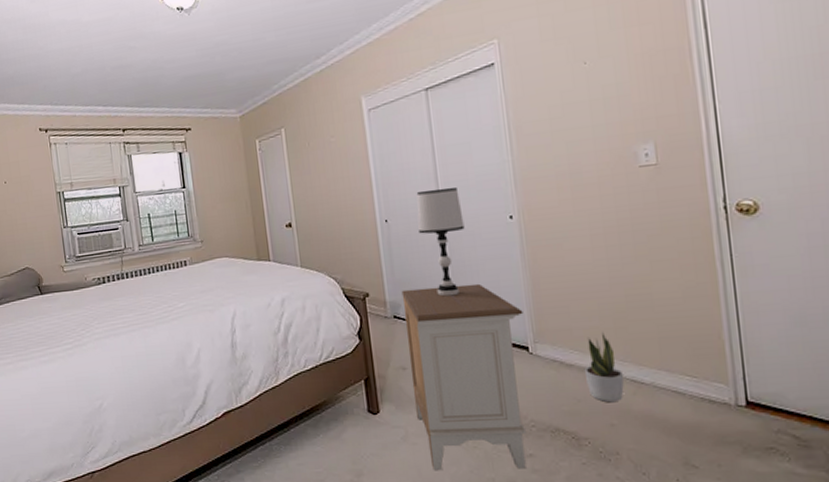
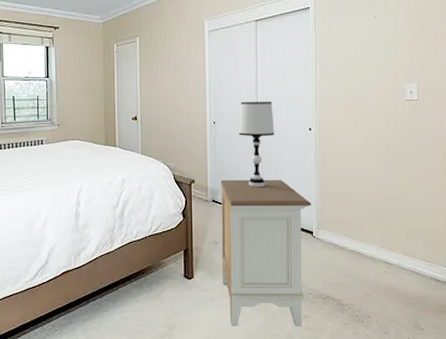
potted plant: present [584,331,624,403] -> none [351,223,380,278]

